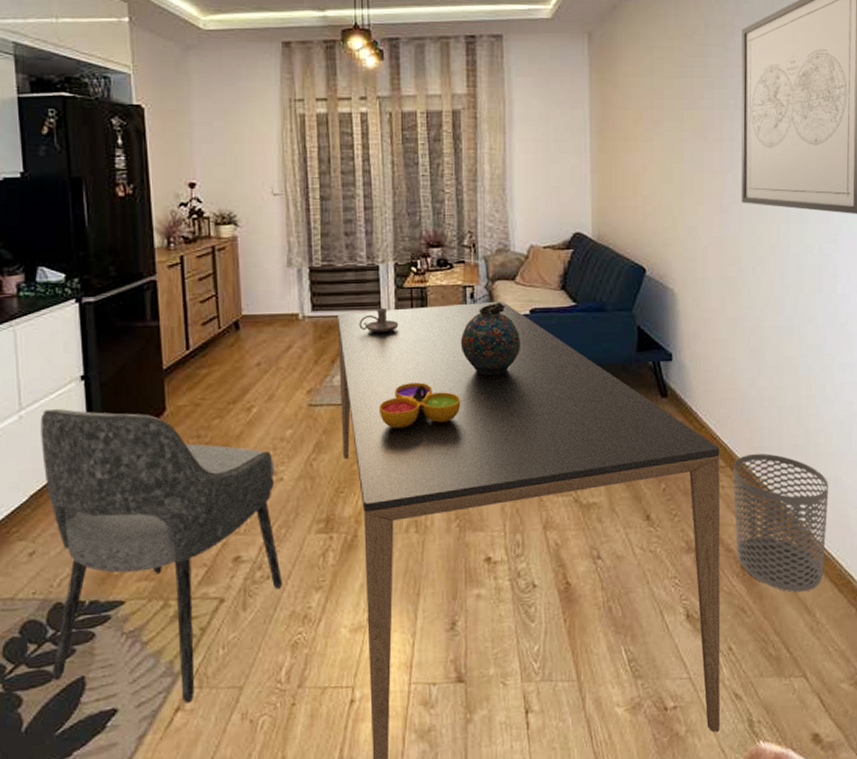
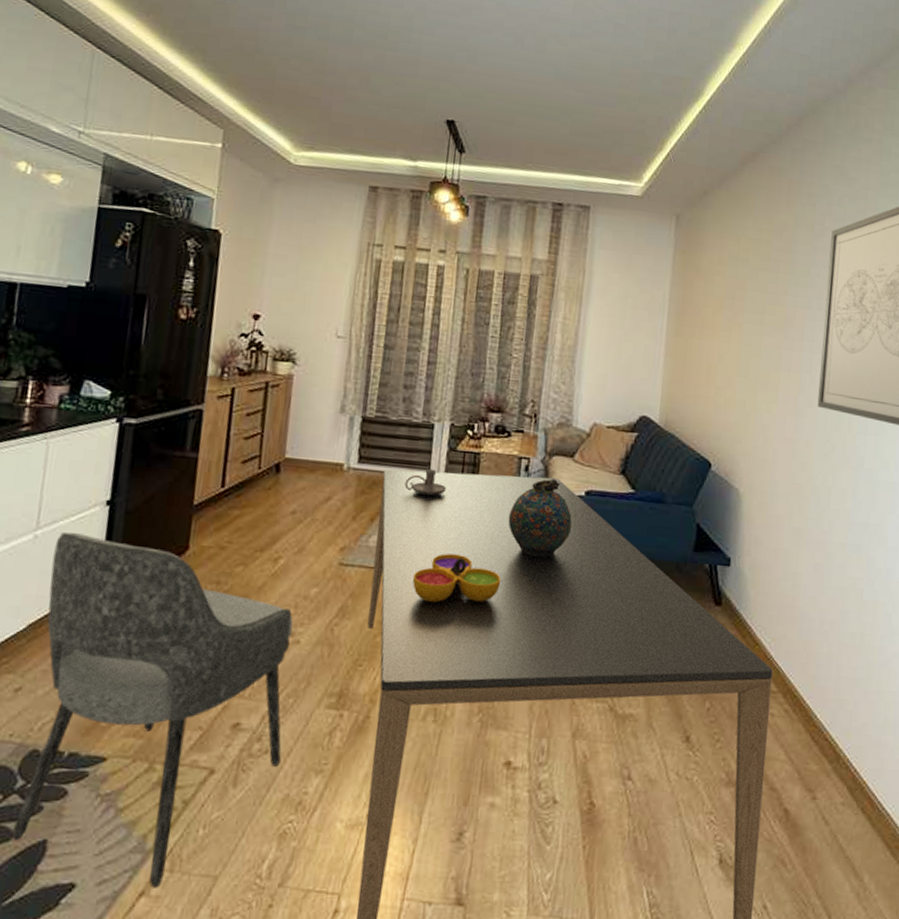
waste bin: present [733,453,829,592] -> none [781,681,888,850]

